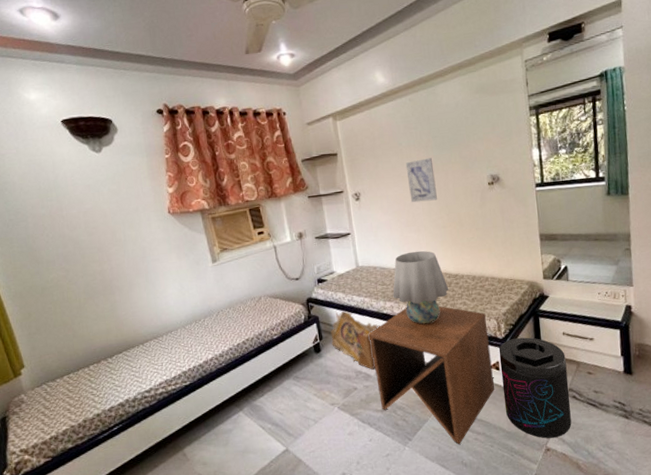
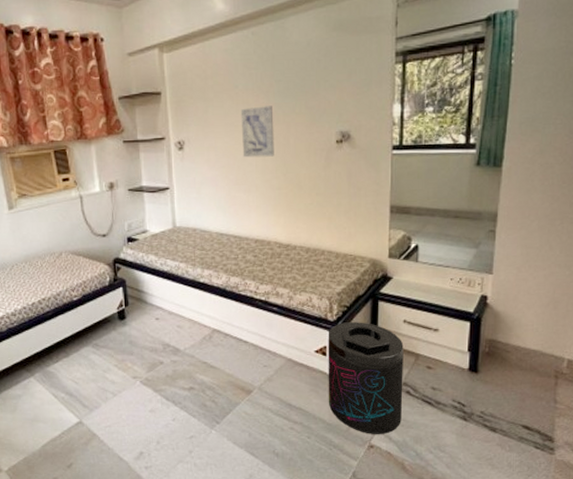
cardboard box: present [330,311,380,370] -> none [138,275,195,344]
side table: present [369,305,494,444] -> none [182,277,318,432]
table lamp: present [392,250,449,325] -> none [212,214,278,298]

